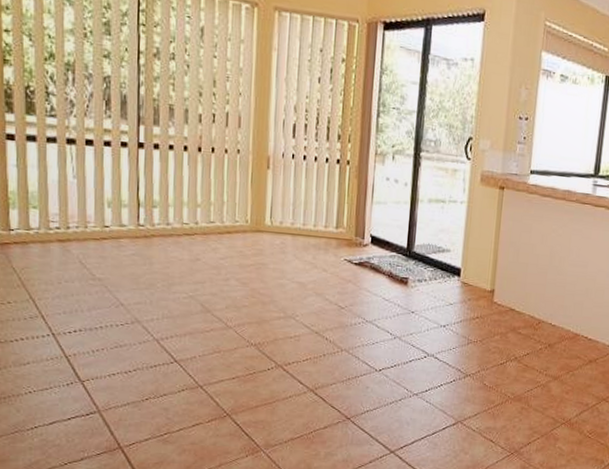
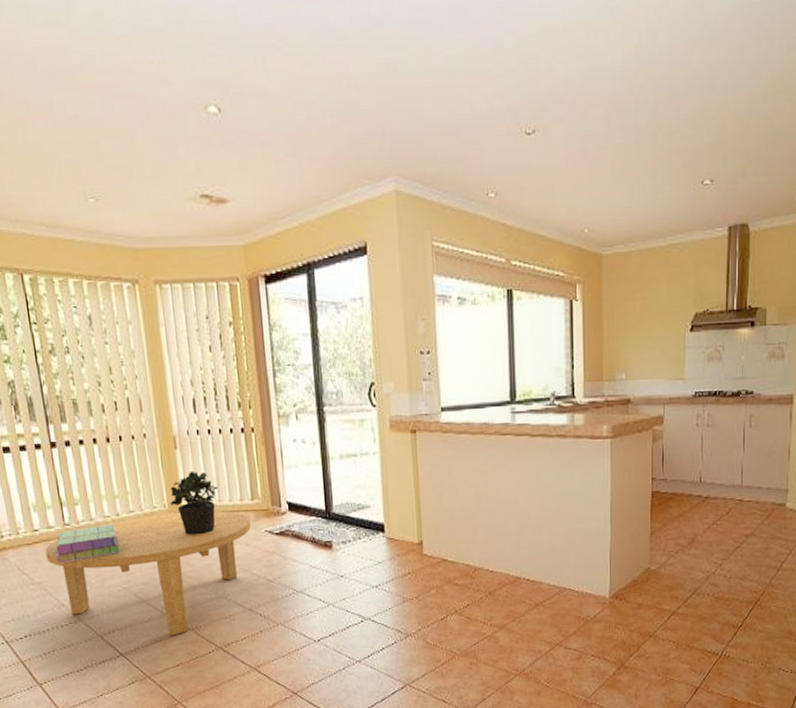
coffee table: none [112,228,332,349] -> present [45,511,252,636]
stack of books: none [123,231,194,263] -> present [56,524,121,563]
potted plant: none [253,193,304,255] -> present [170,472,218,535]

